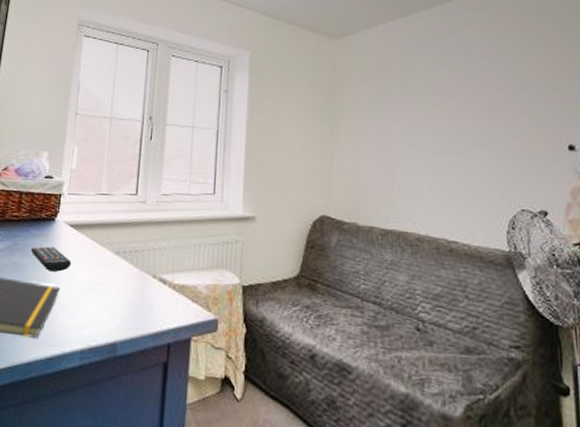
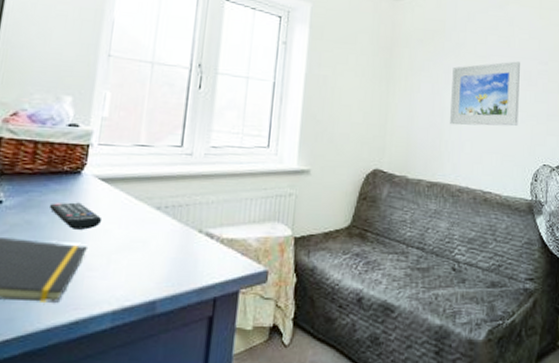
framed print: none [402,93,485,167] -> present [450,61,520,126]

